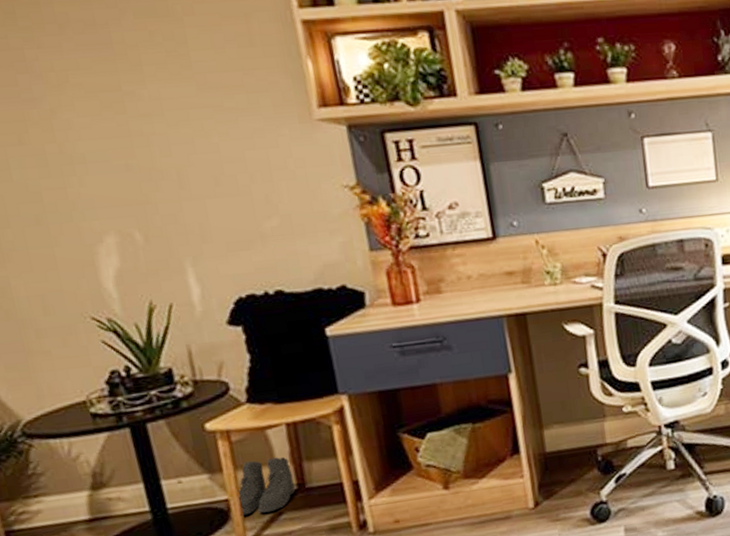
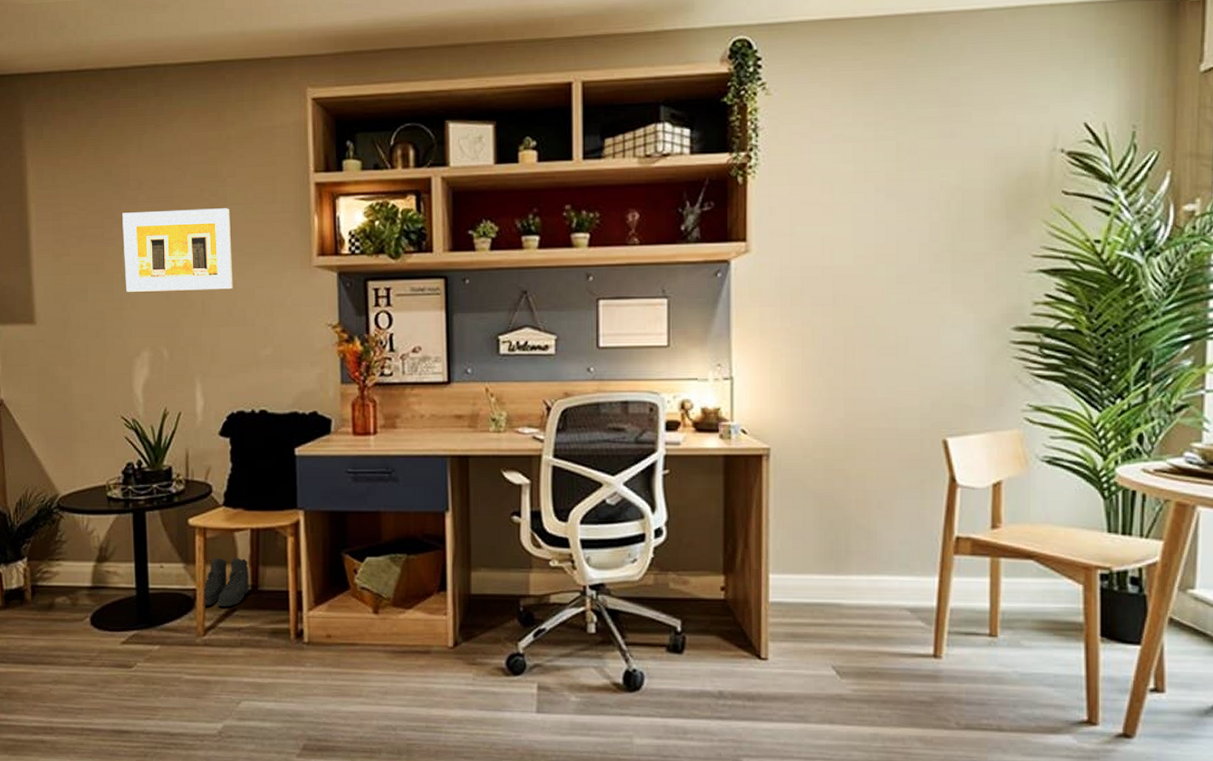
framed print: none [42,54,216,167] -> present [122,208,233,293]

